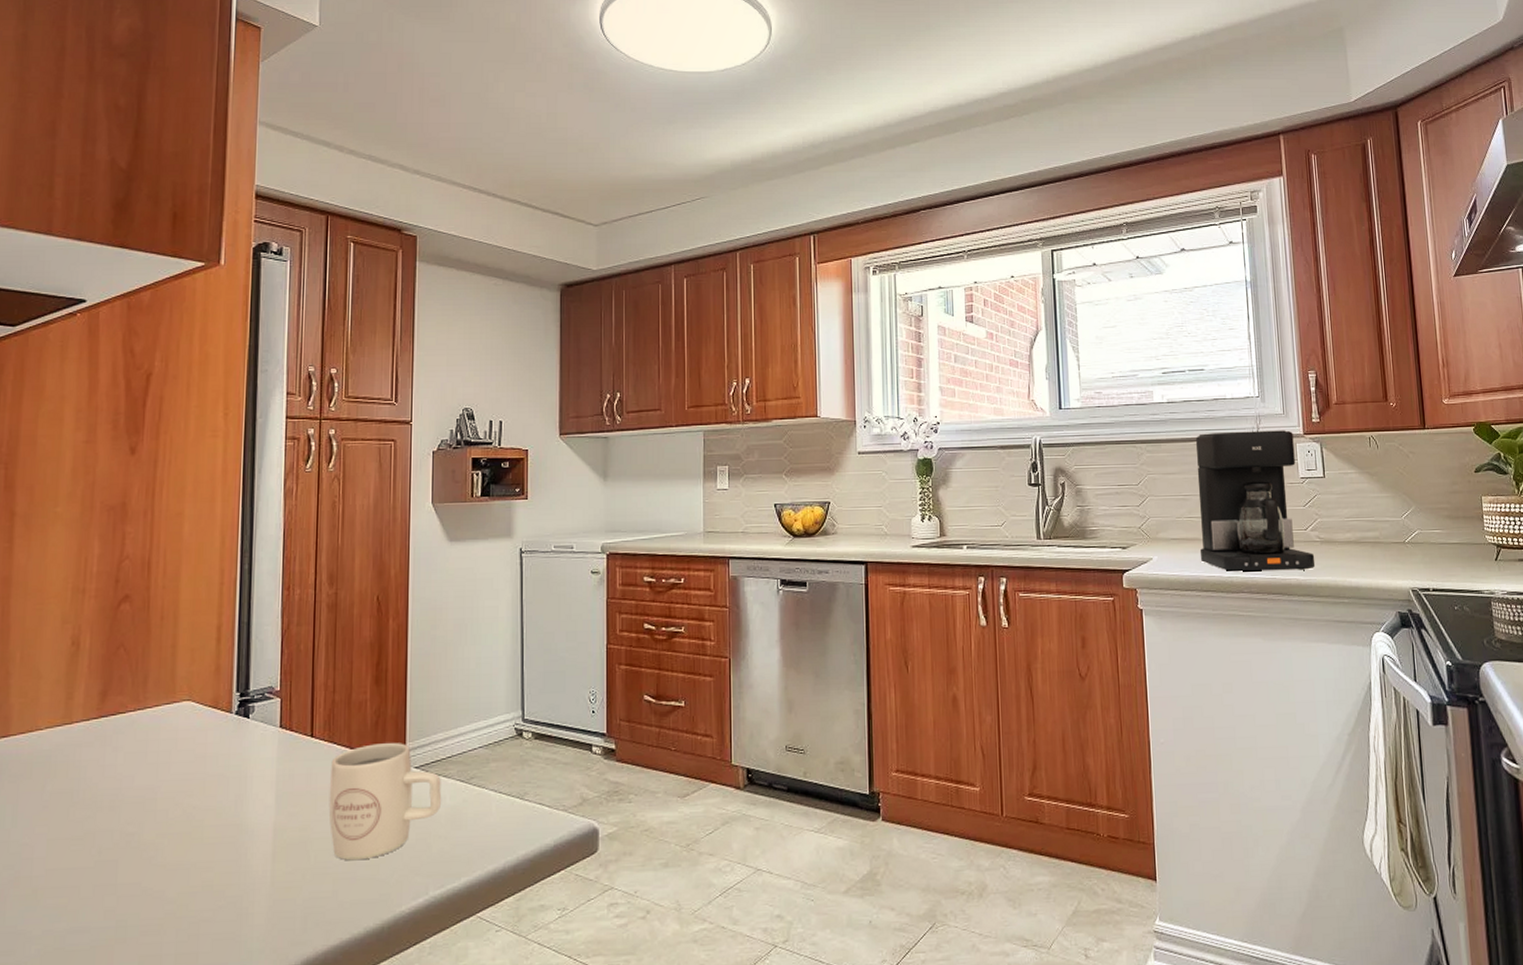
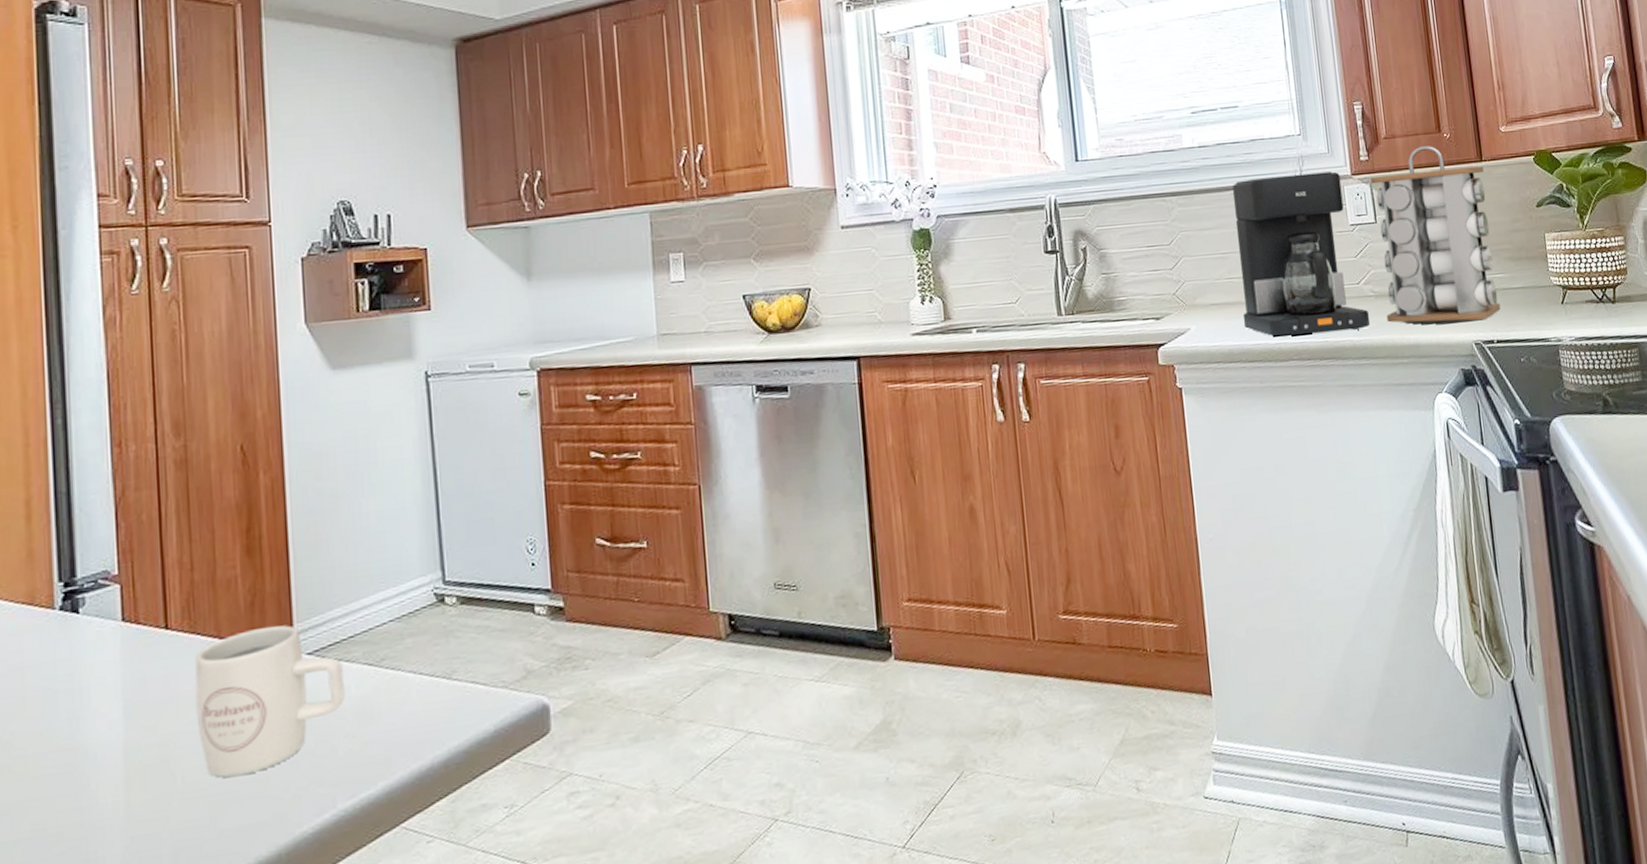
spice rack: none [1321,411,1437,571] -> present [1370,145,1501,325]

